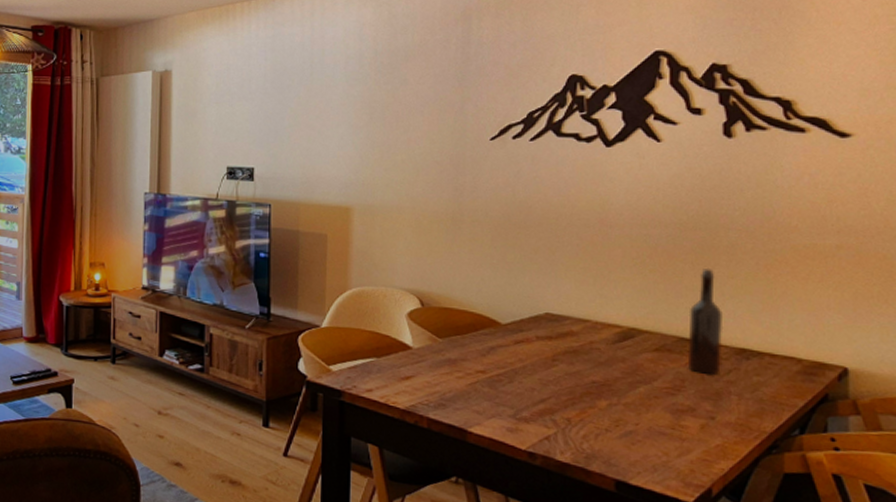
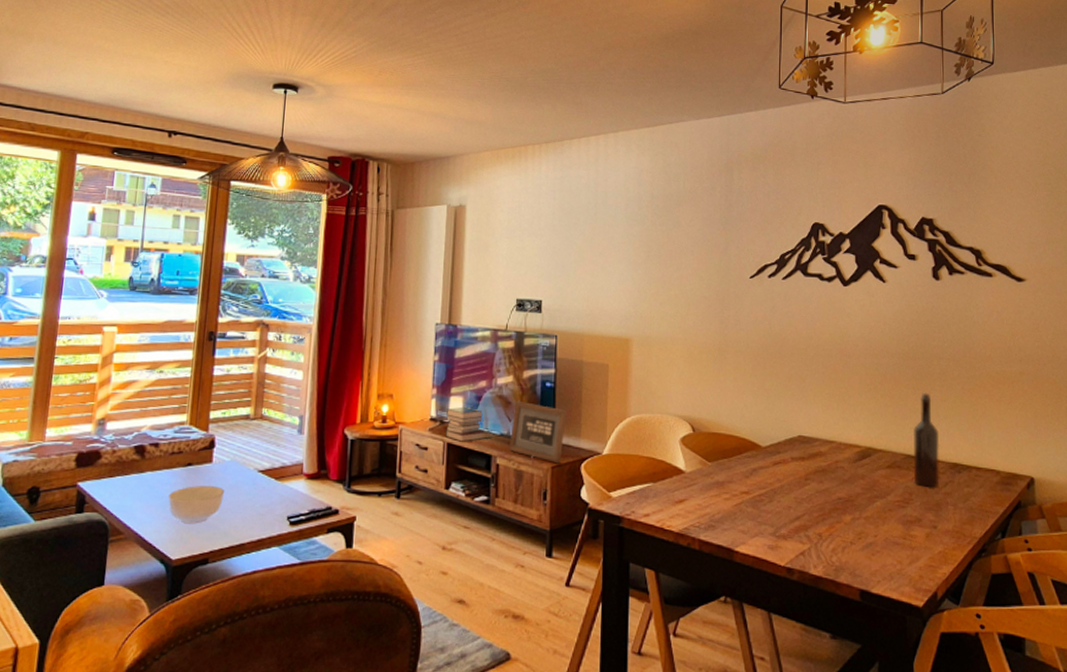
books: none [158,275,206,311] -> present [445,405,494,442]
picture frame: none [222,271,282,335] -> present [508,400,567,464]

